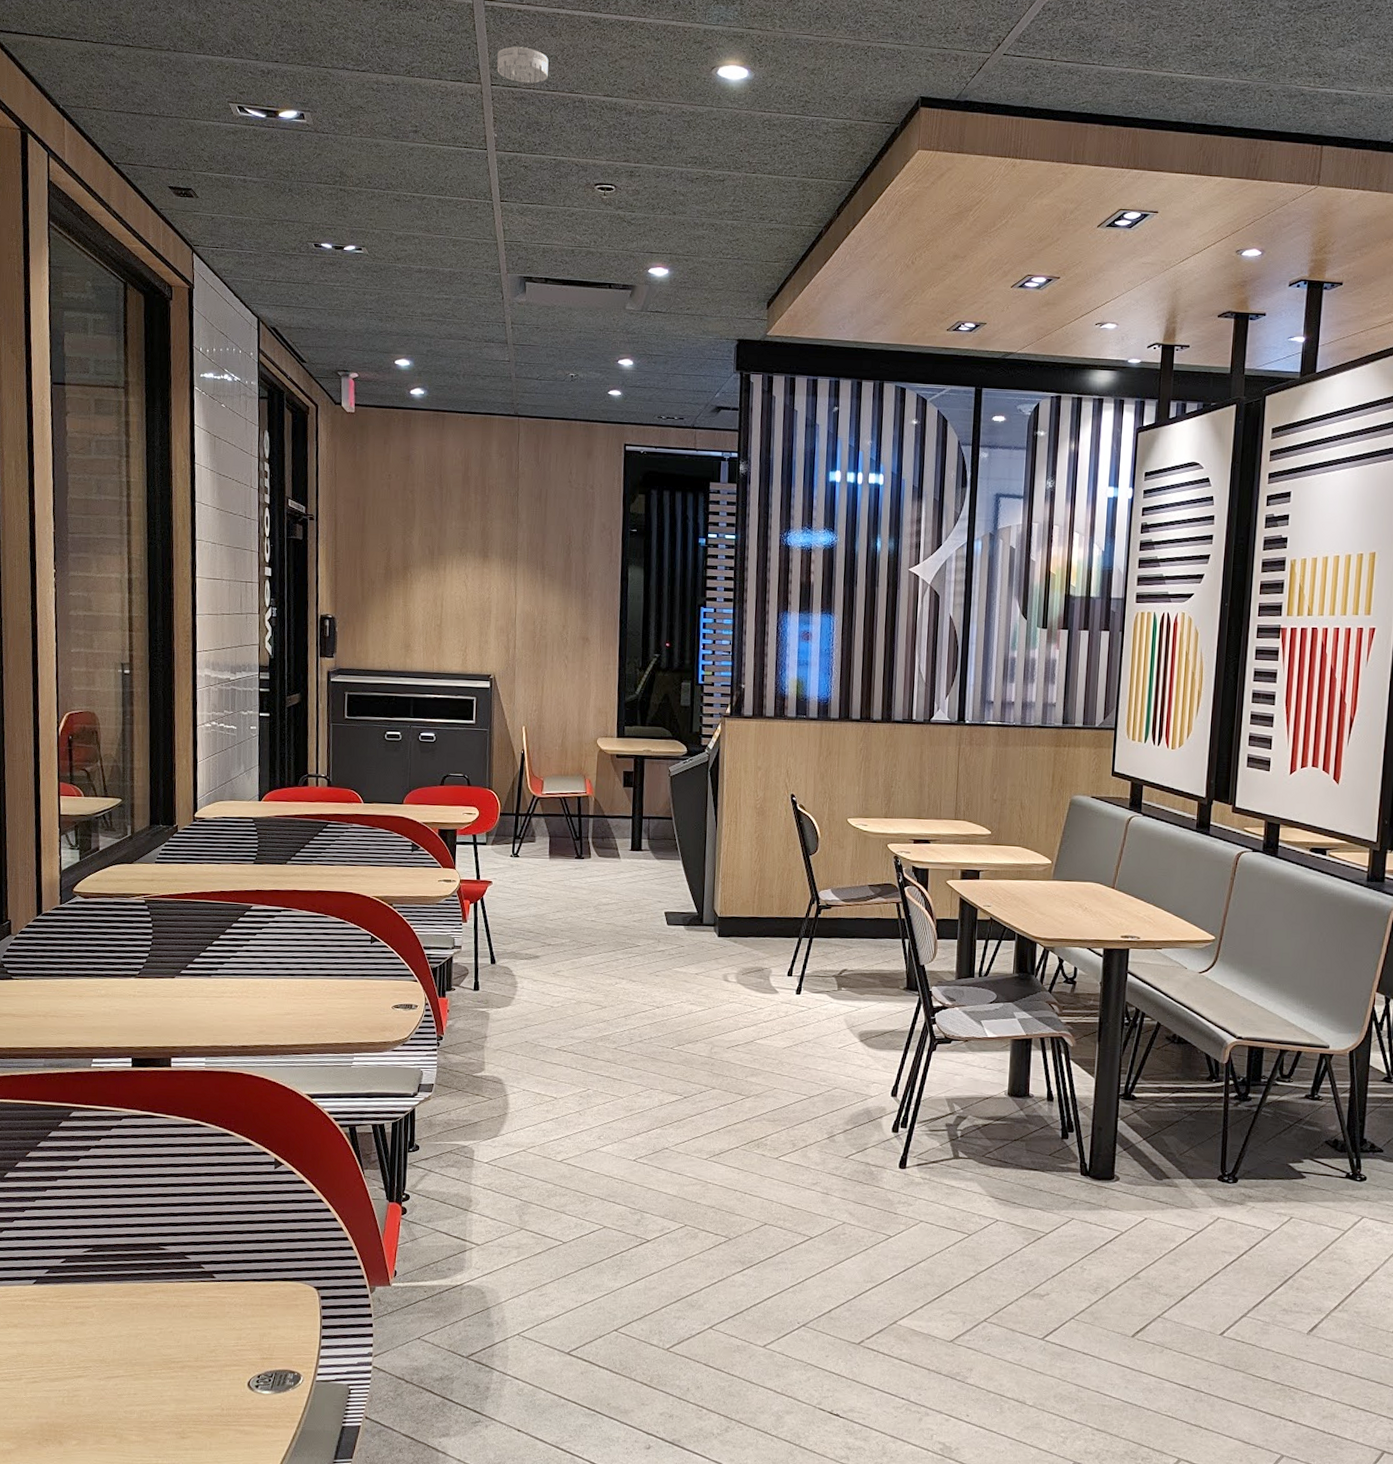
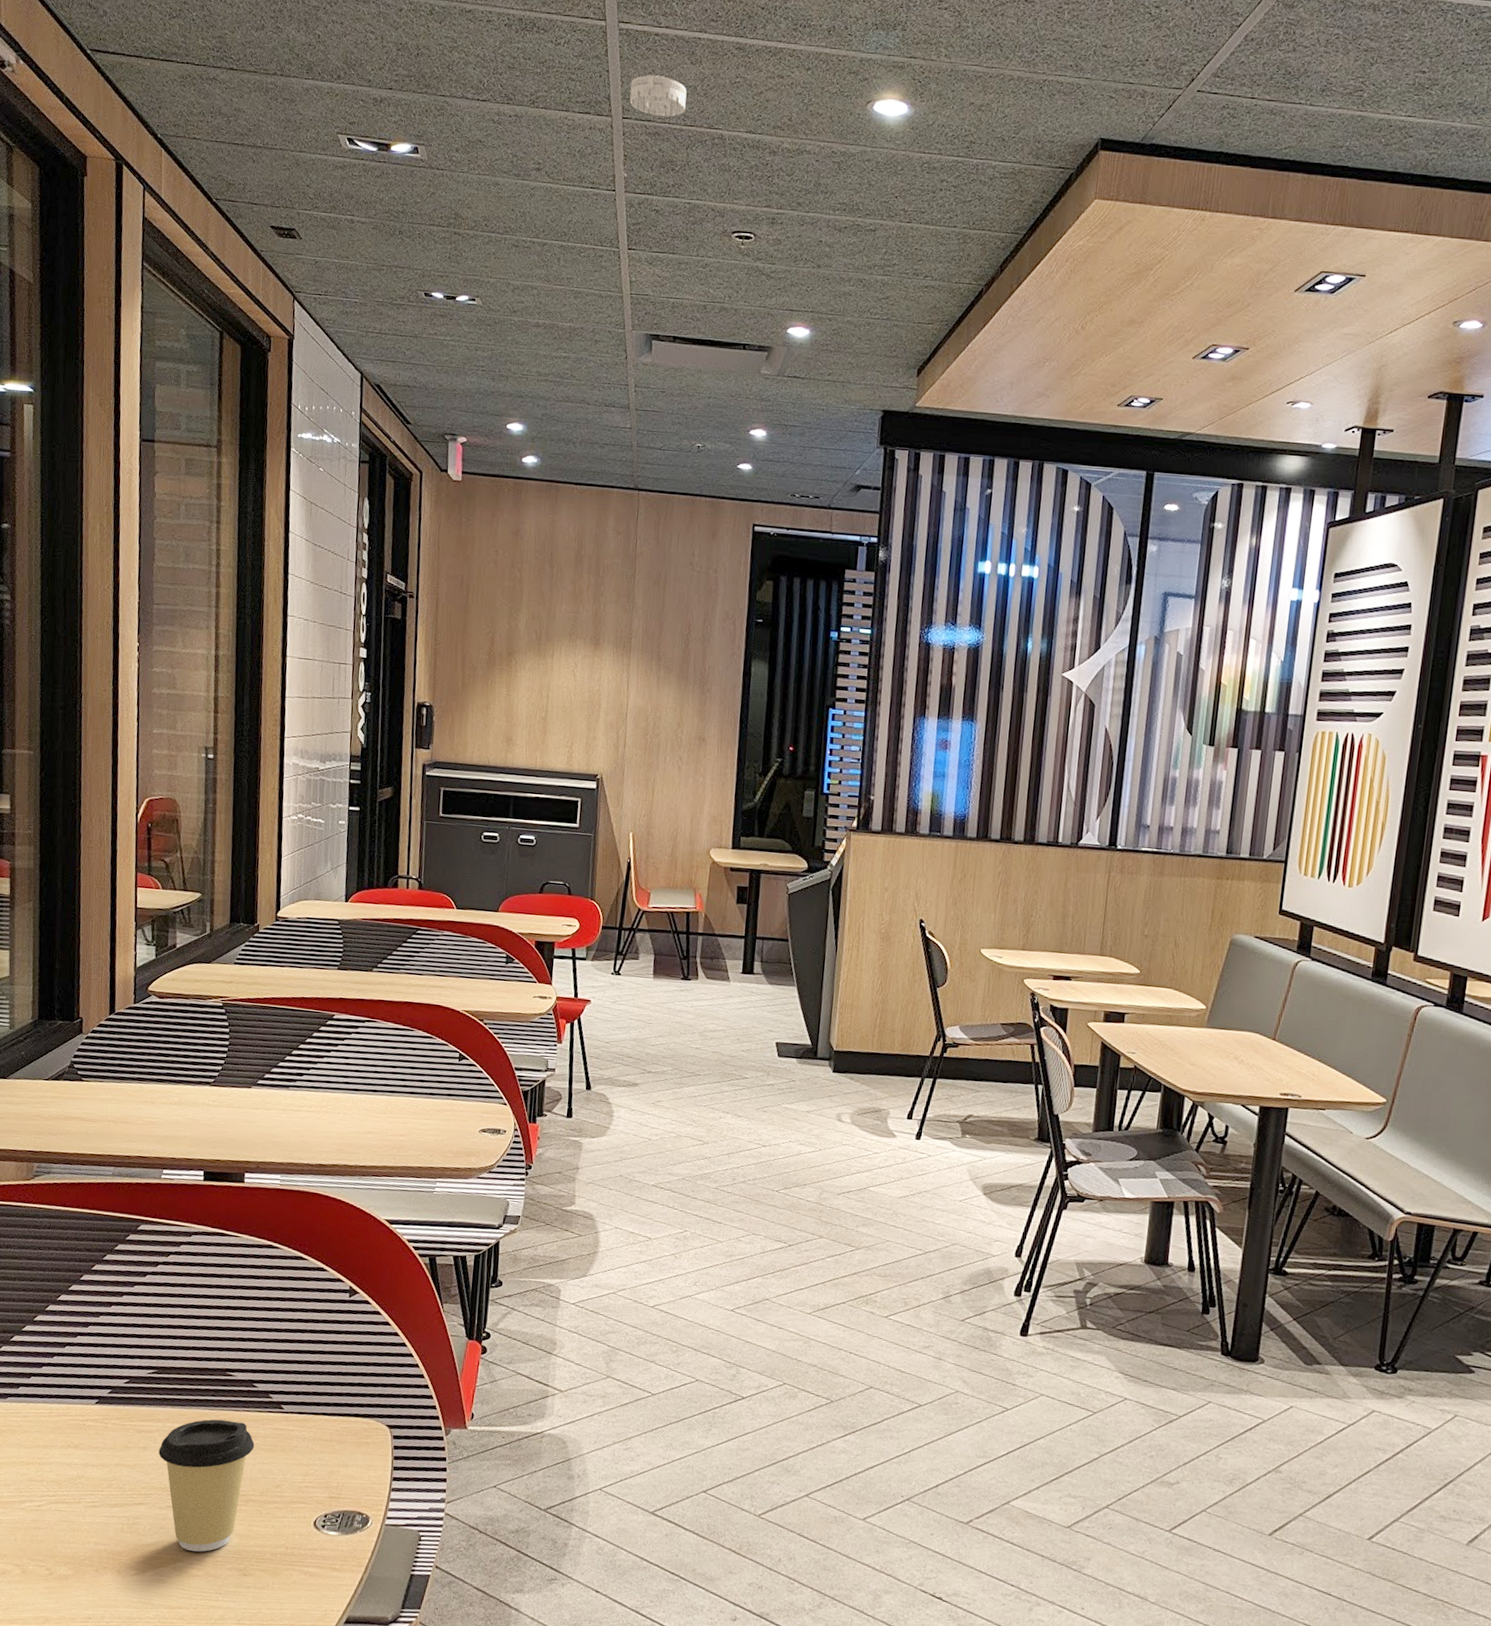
coffee cup: none [96,1291,189,1419] -> present [158,1419,255,1552]

